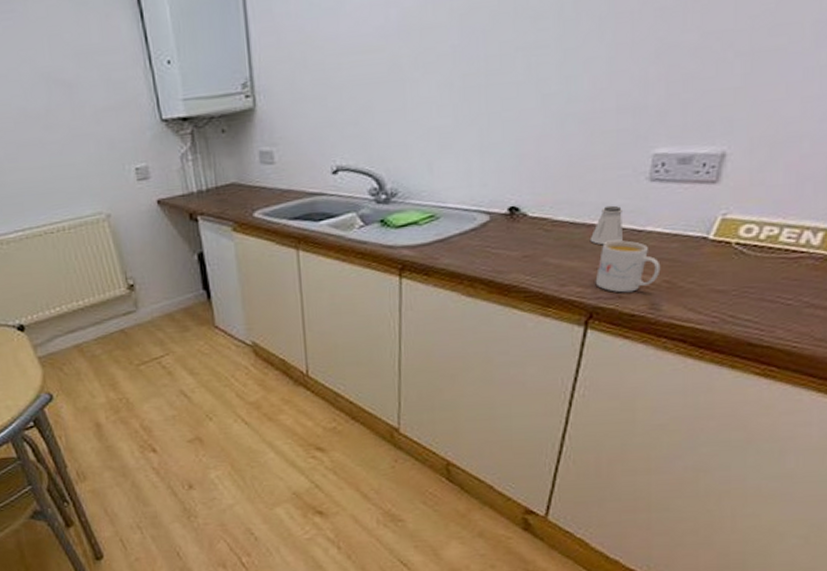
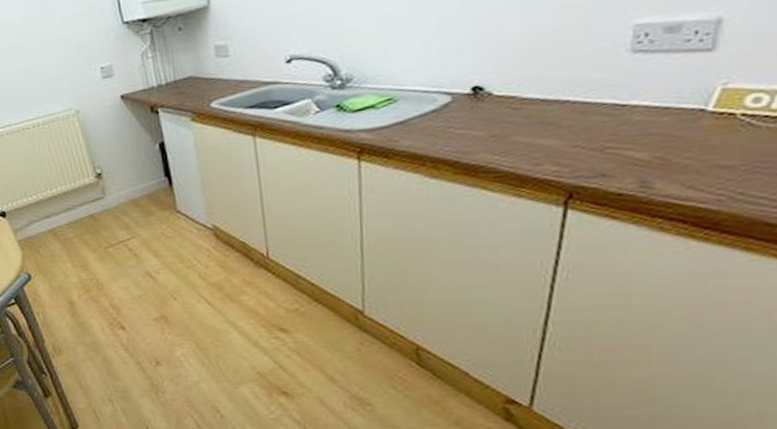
saltshaker: present [589,205,624,245] -> none [564,80,603,122]
mug: present [595,240,661,293] -> none [573,116,651,171]

